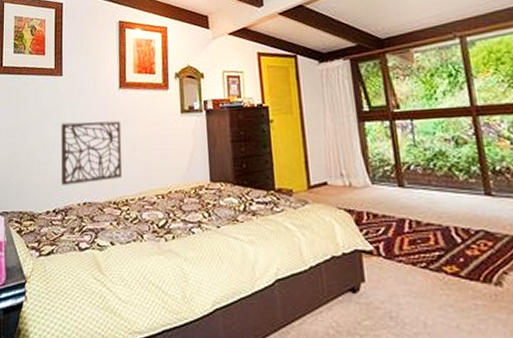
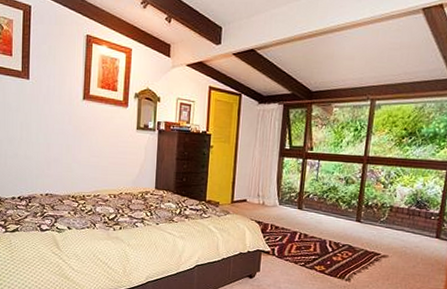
decorative wall panel: present [60,120,122,186] -> none [26,123,83,179]

